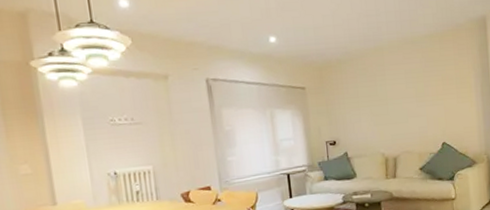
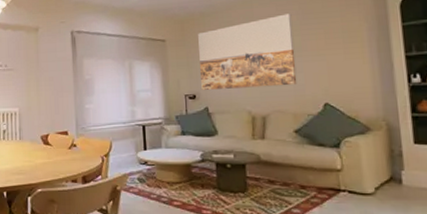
wall art: none [336,61,422,136] -> present [198,13,297,90]

